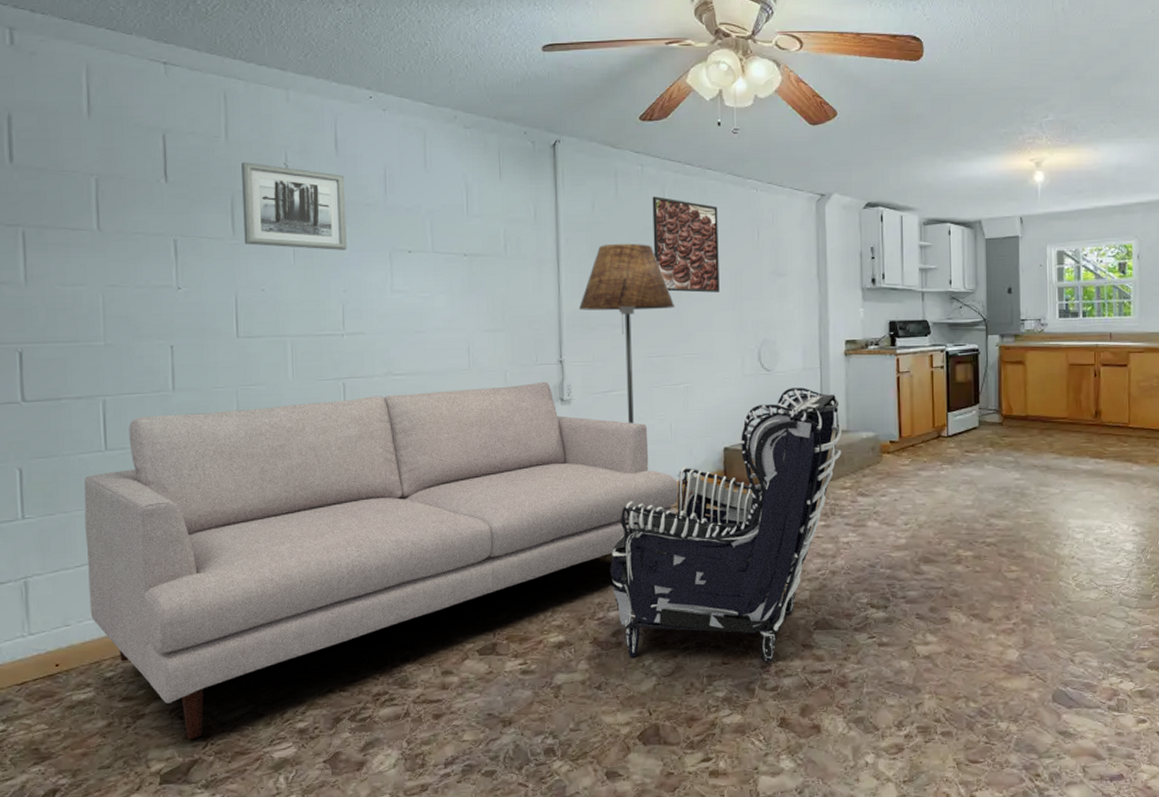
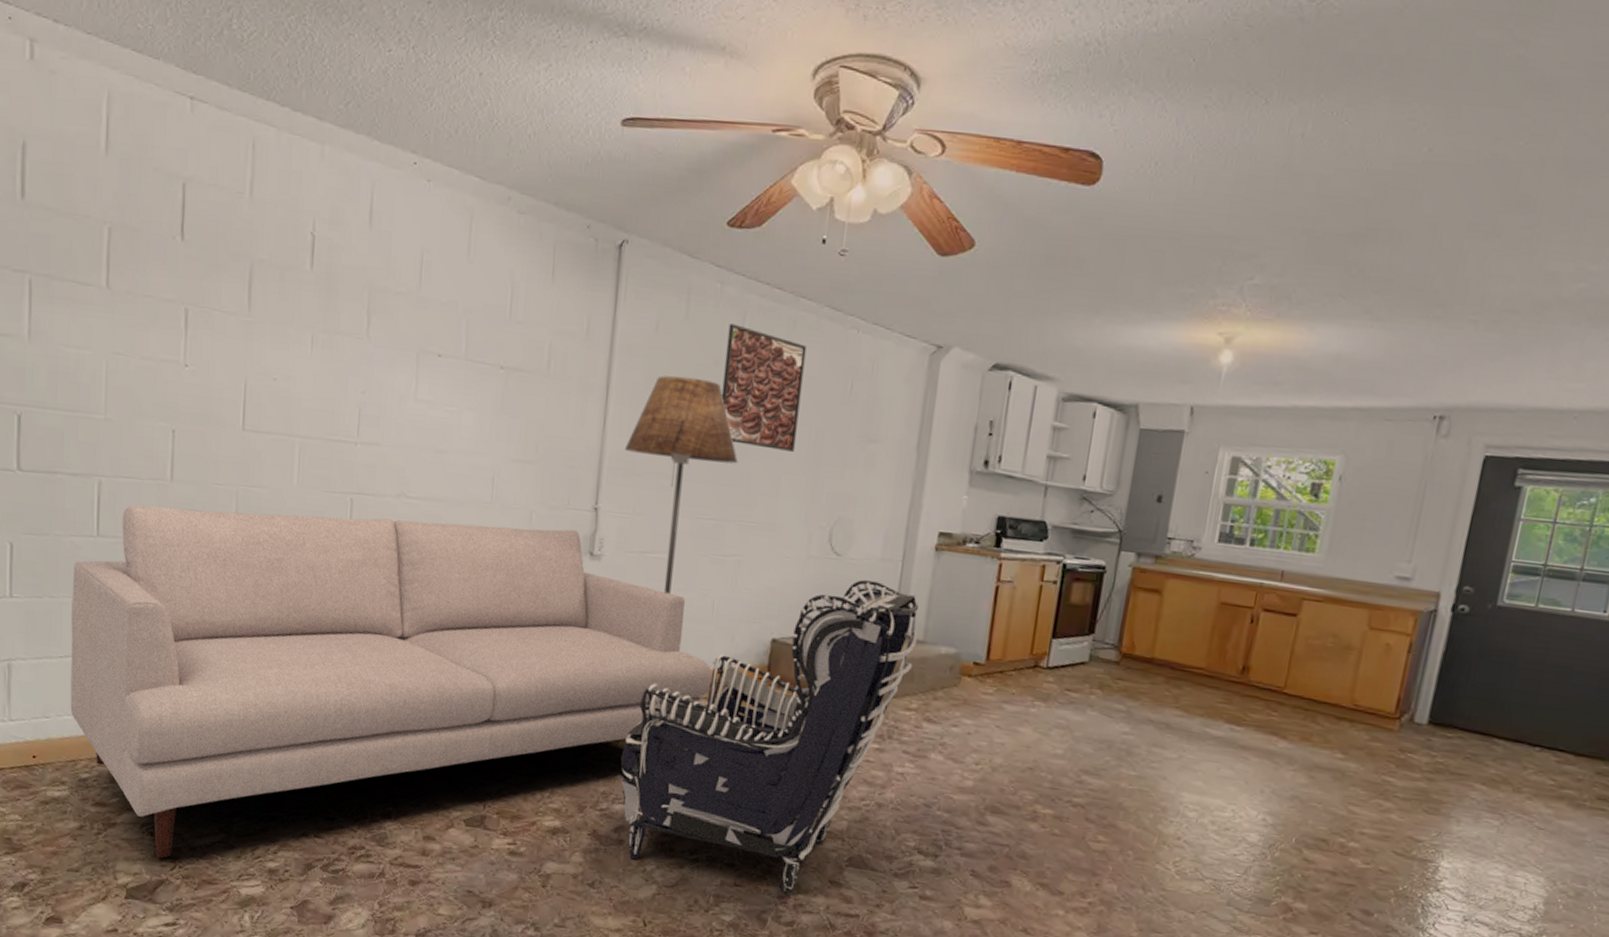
wall art: present [241,162,347,250] -> none [260,226,376,344]

